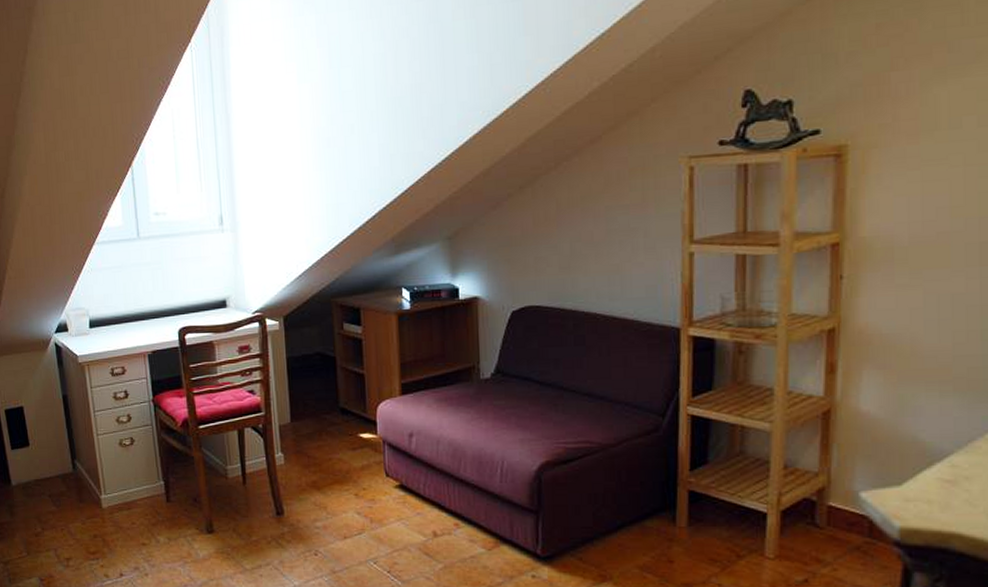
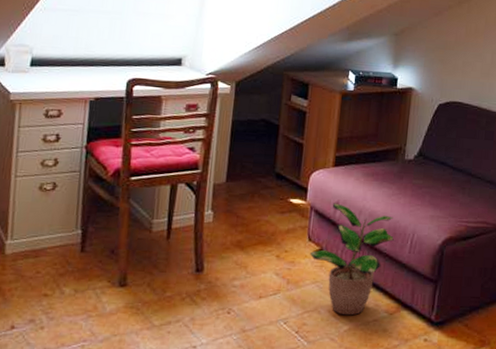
potted plant: none [389,434,482,553] -> present [309,203,395,316]

